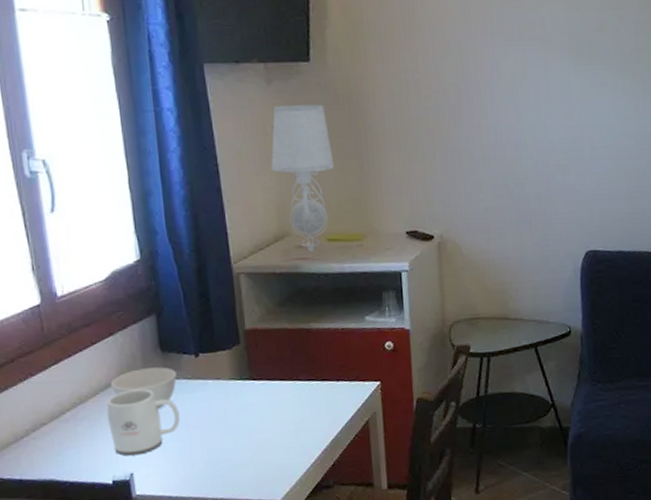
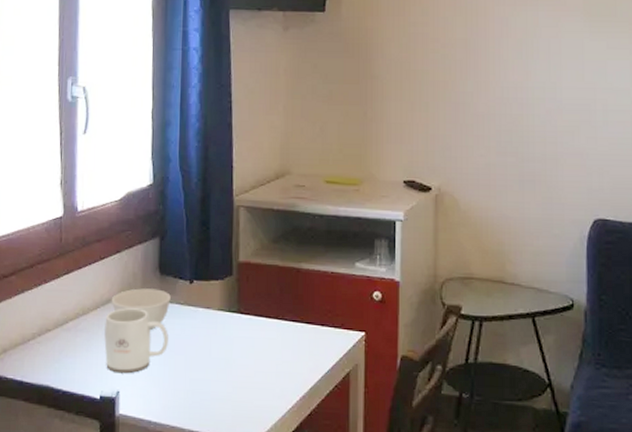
wall sconce: present [271,104,335,252] -> none [280,51,339,192]

